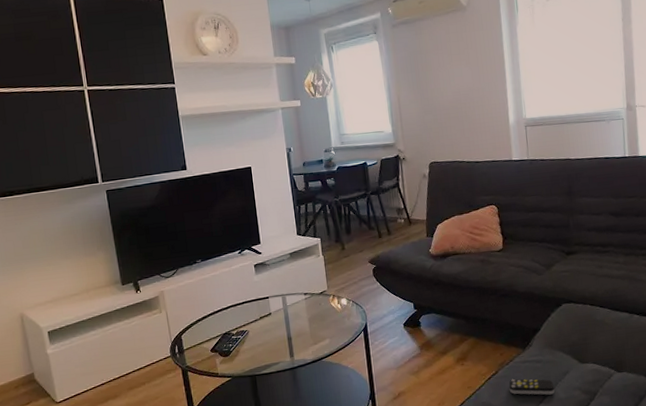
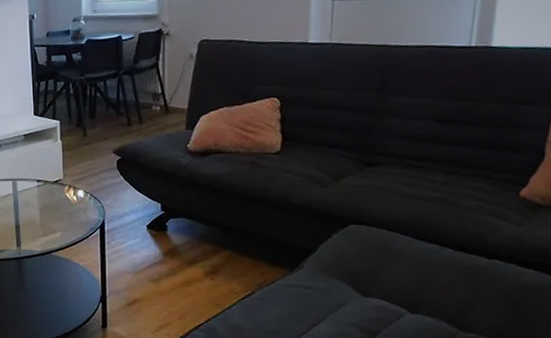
remote control: present [508,378,555,395] -> none [266,302,324,327]

